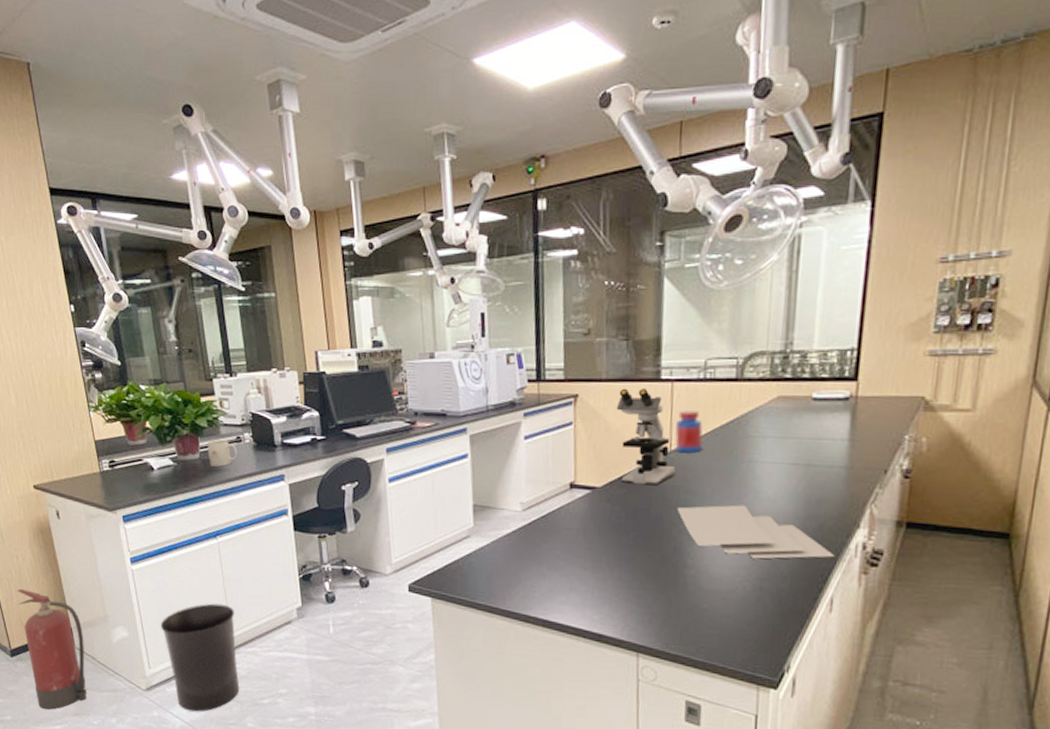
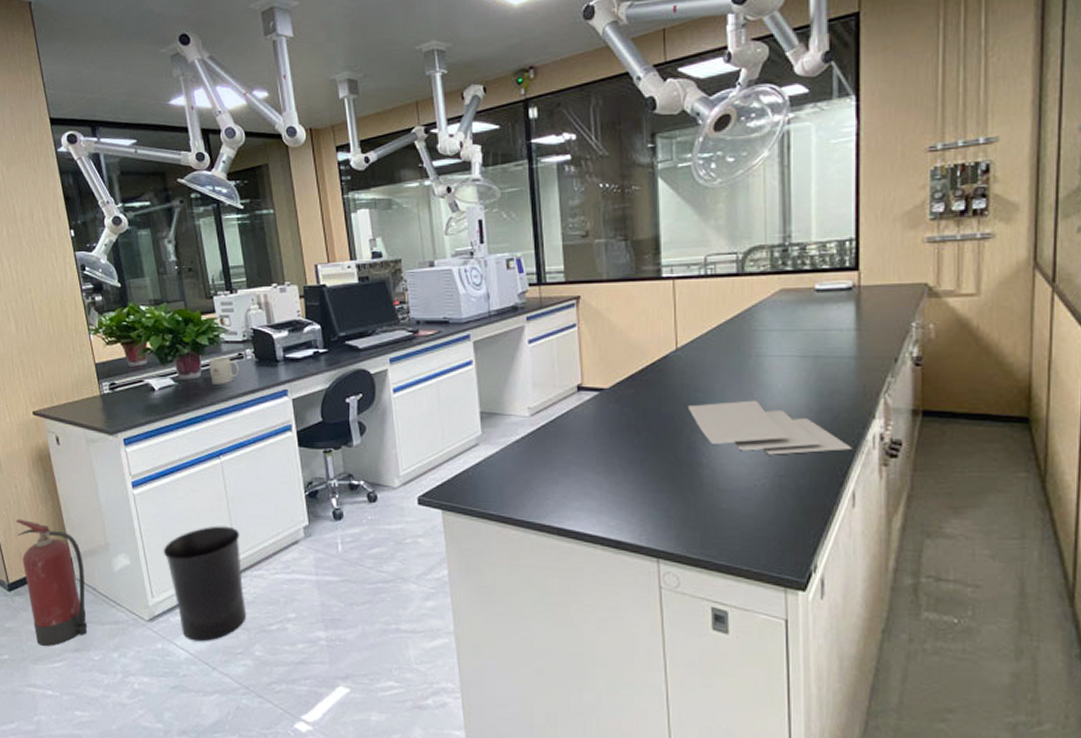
microscope: present [616,388,675,486] -> none [619,287,682,385]
jar: present [675,410,703,454] -> none [681,307,709,350]

